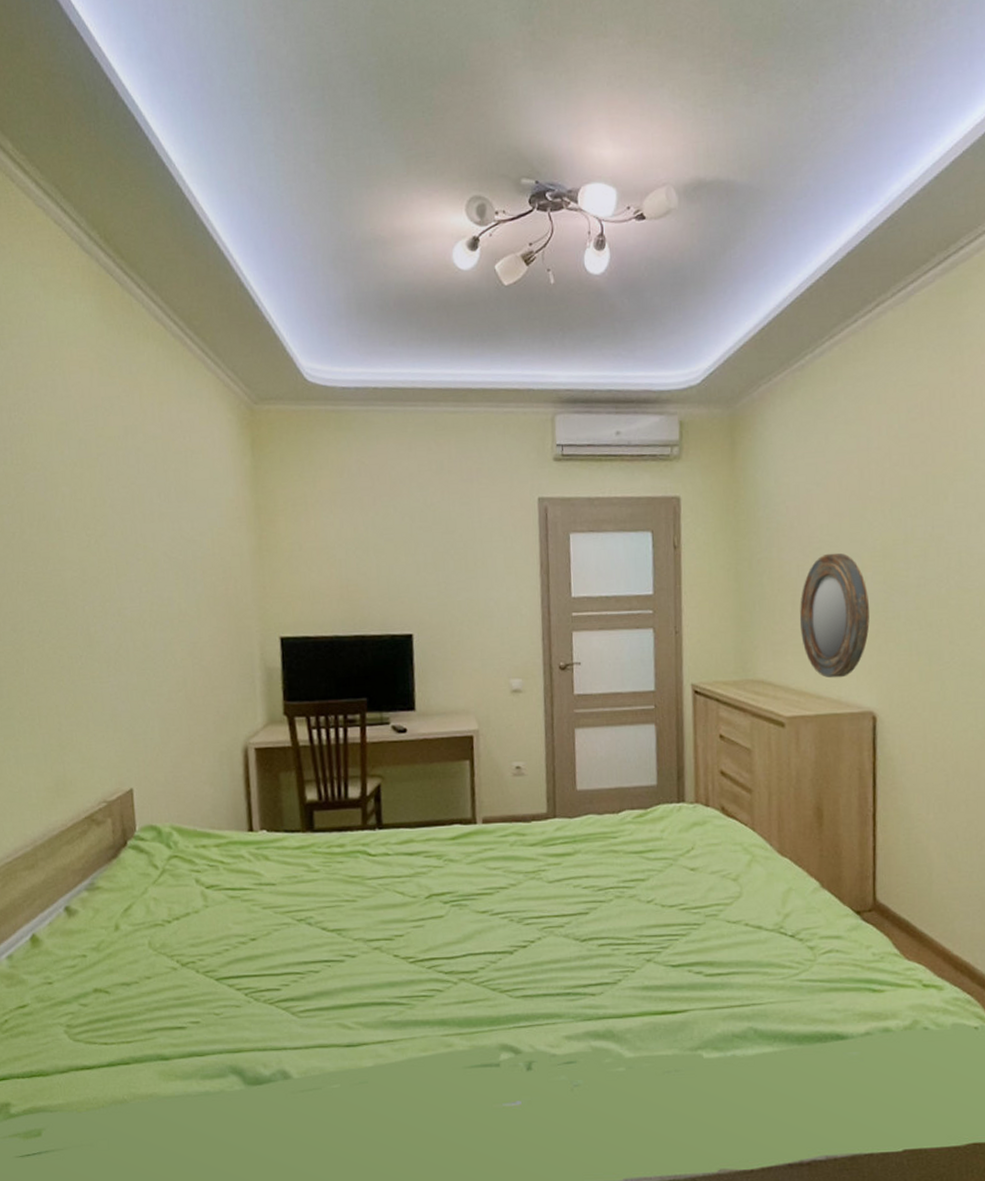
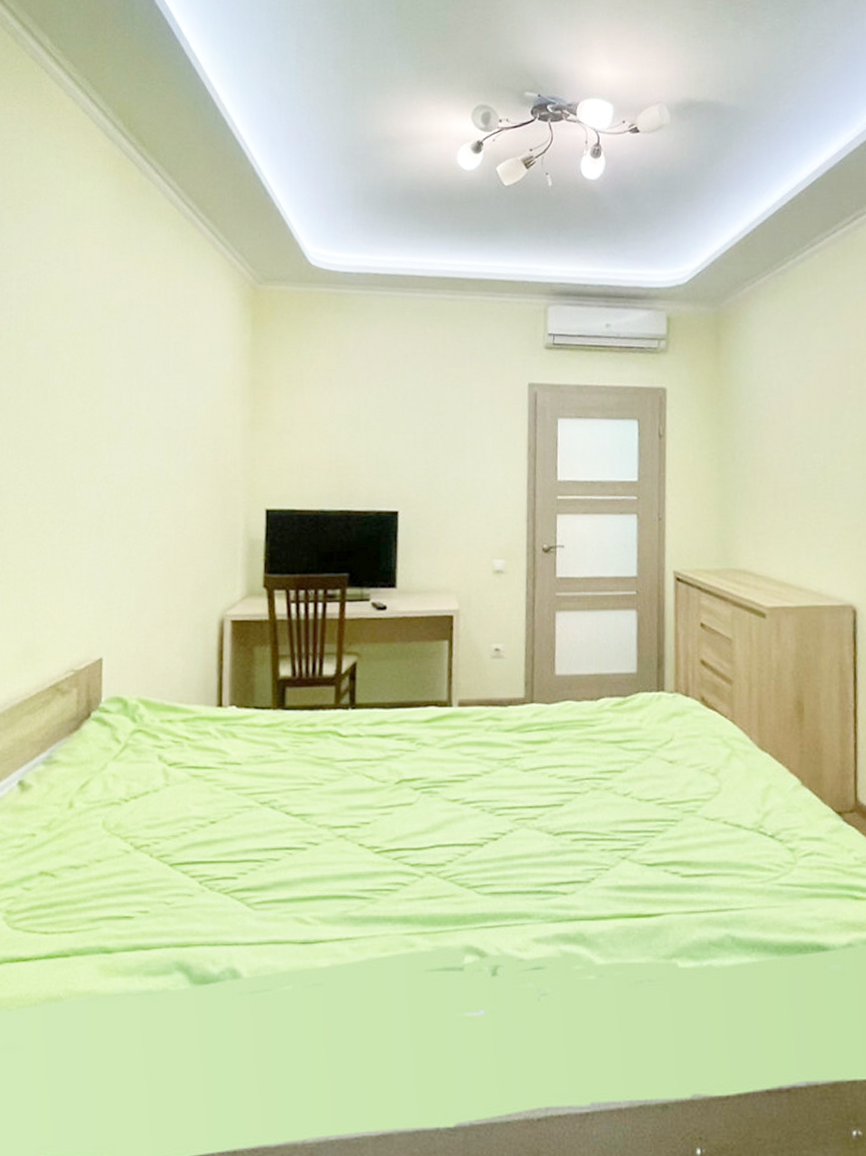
home mirror: present [799,552,870,679] -> none [780,447,850,570]

